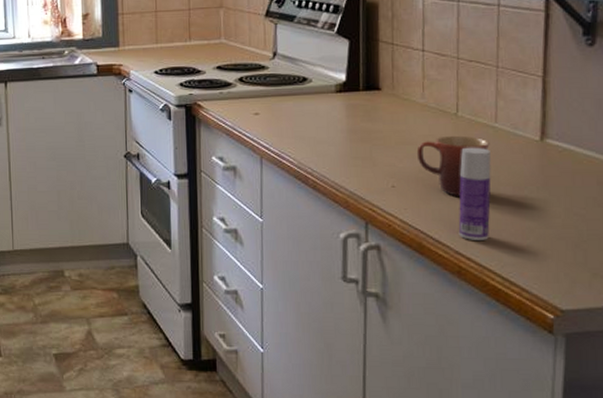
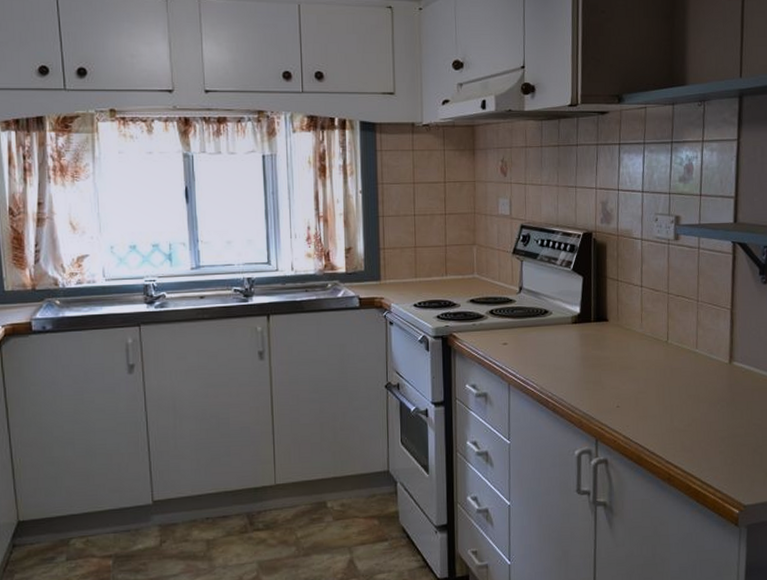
mug: present [416,135,490,196] -> none [636,360,692,413]
bottle: present [458,147,491,240] -> none [668,370,693,451]

